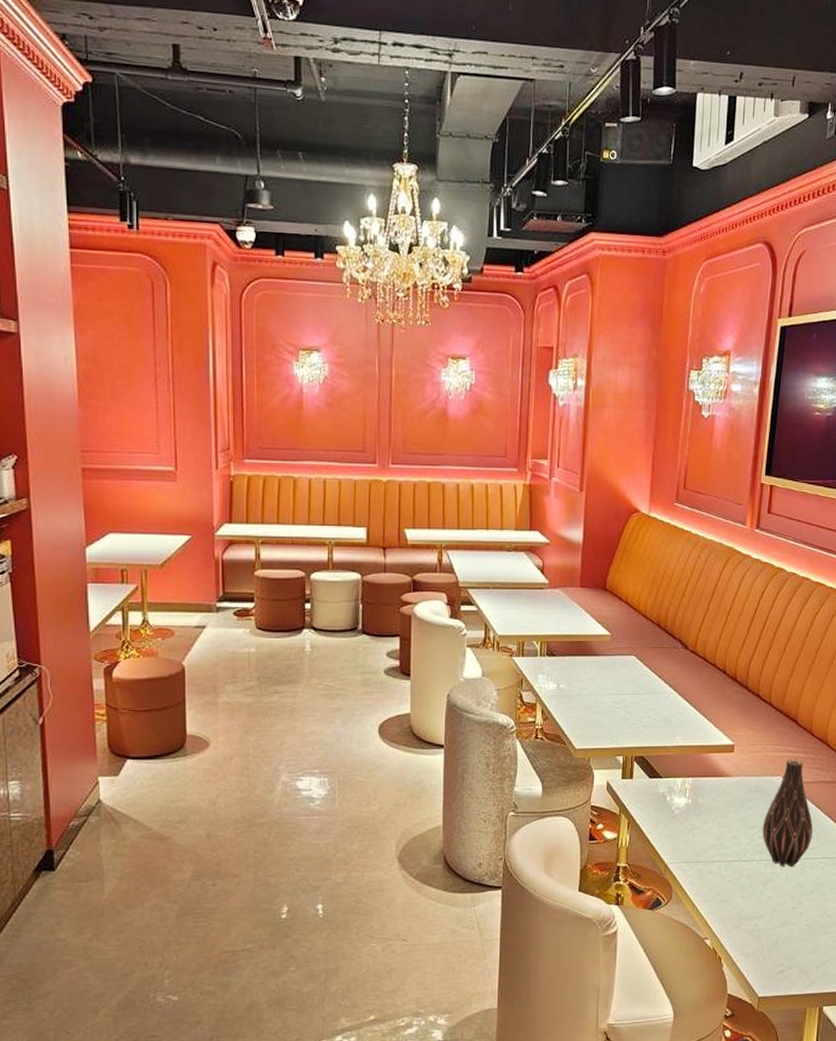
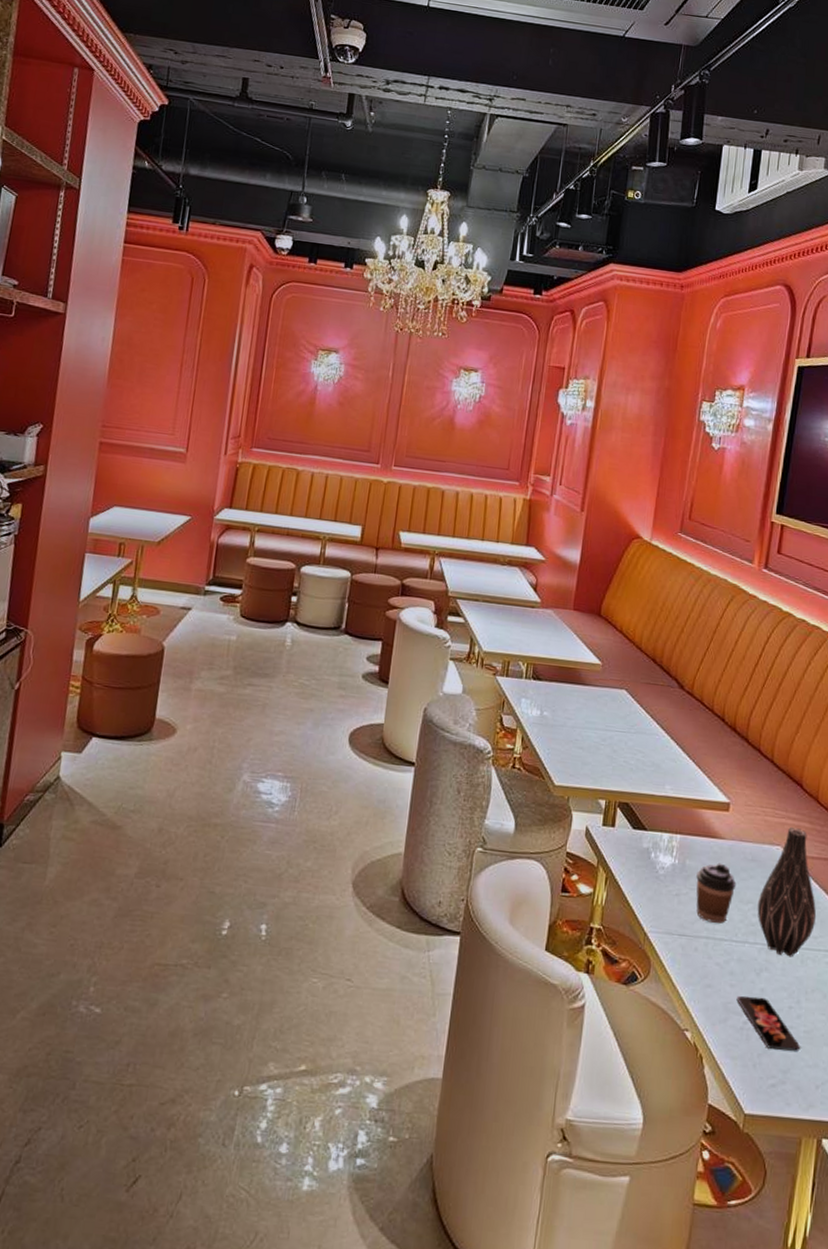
coffee cup: none [708,797,743,848] -> present [696,863,737,923]
smartphone: none [747,903,803,943] -> present [736,995,801,1051]

